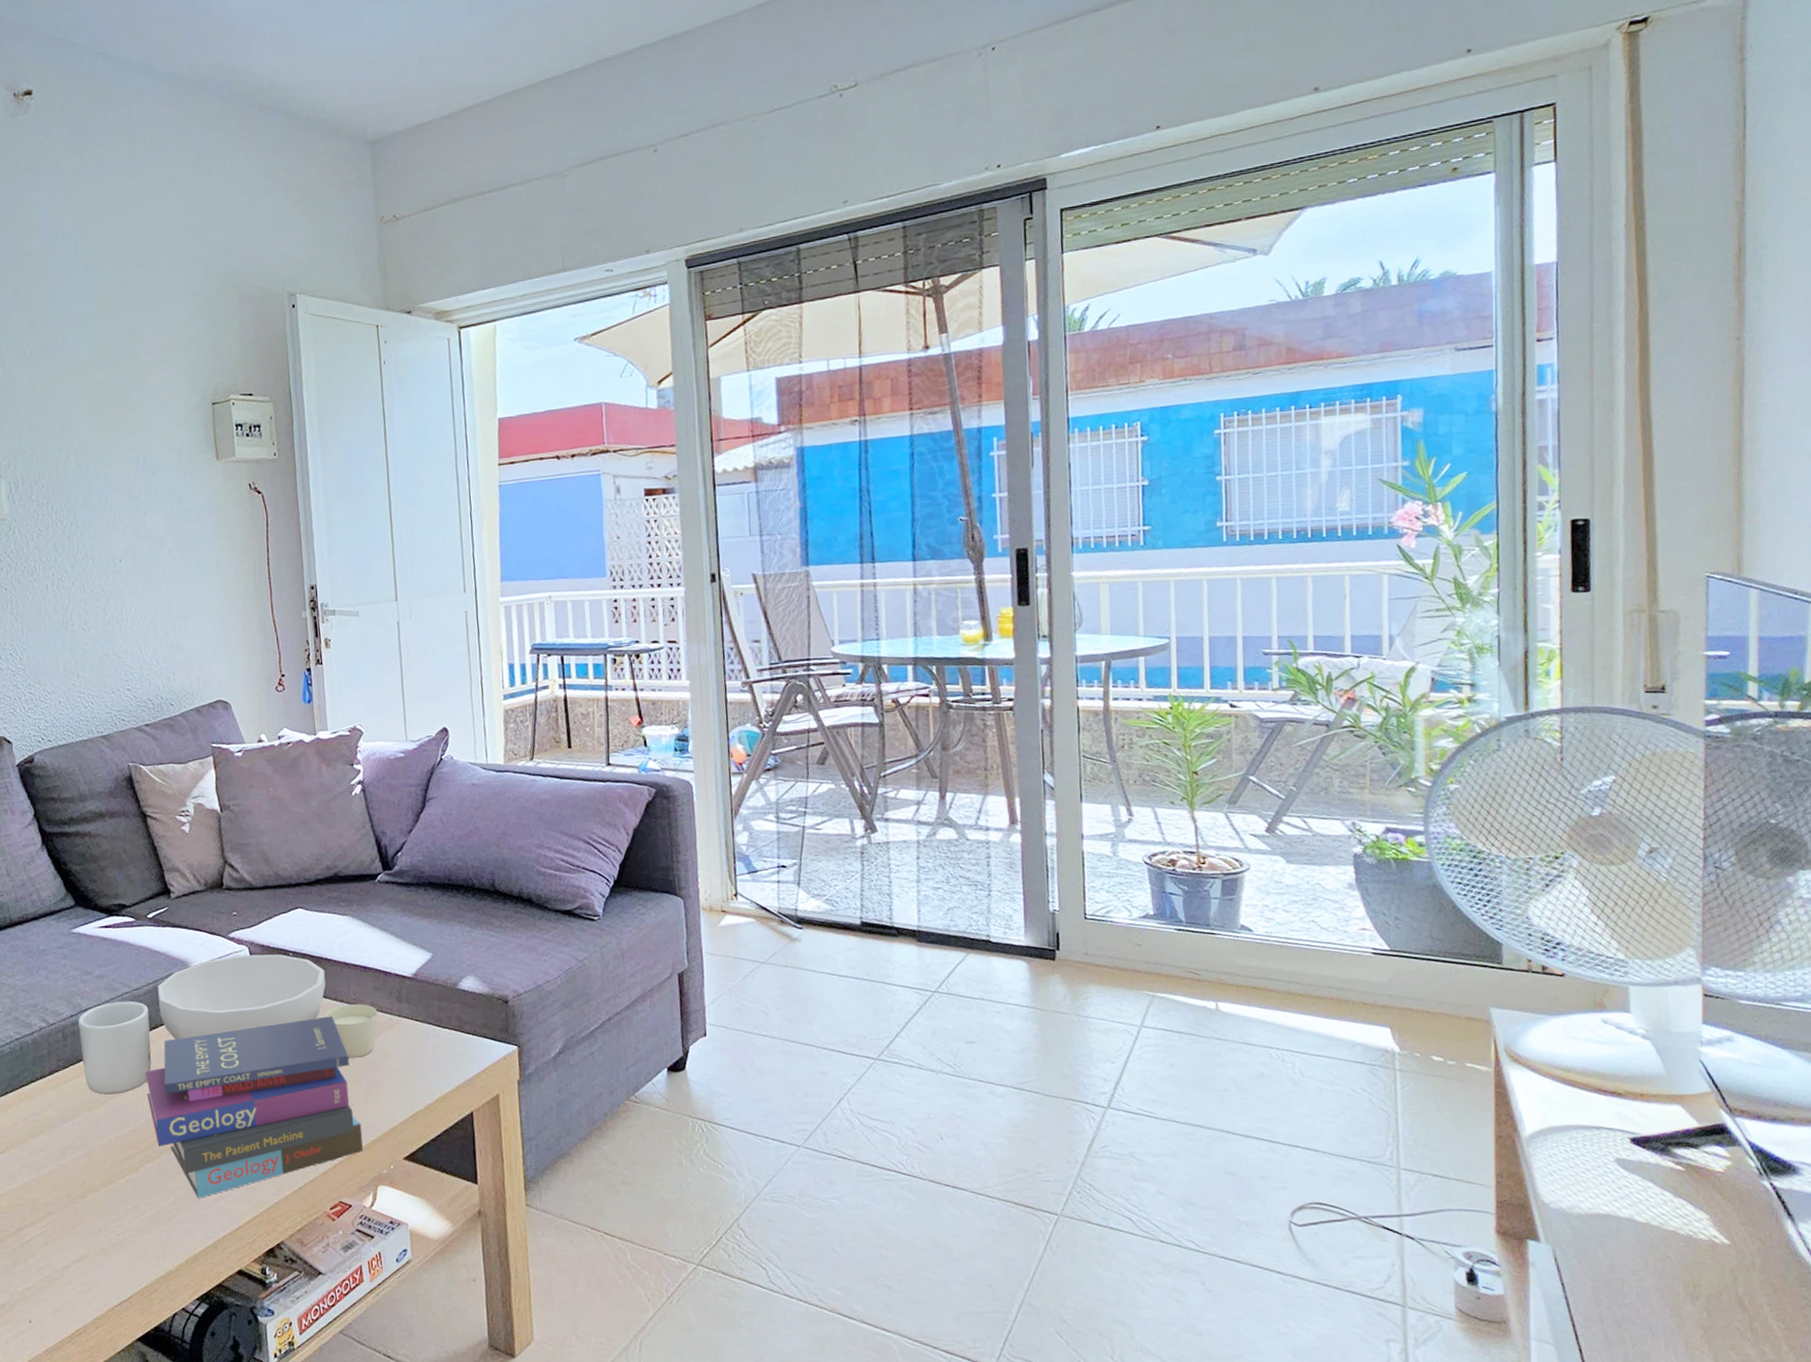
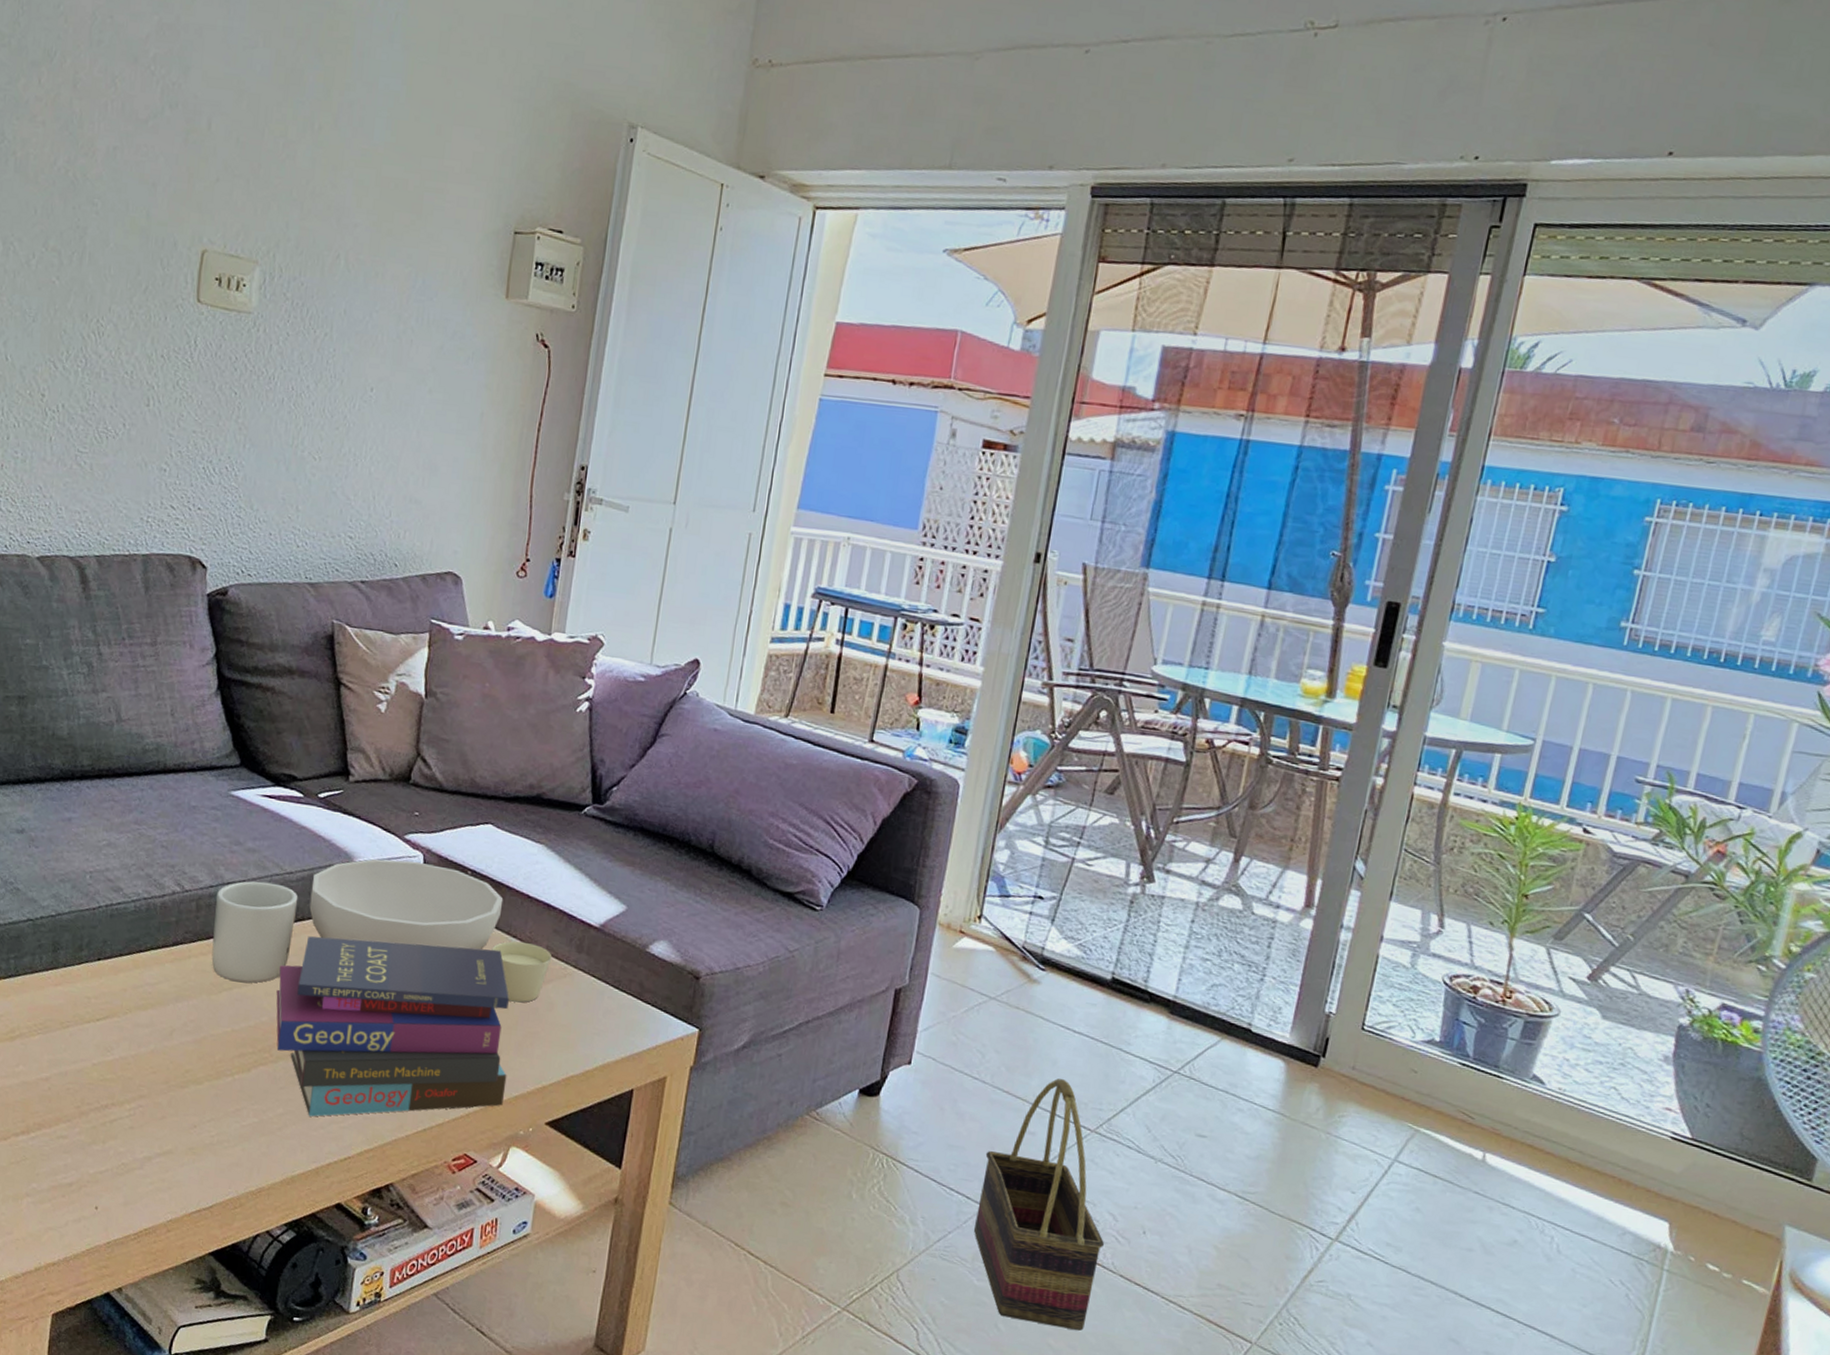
basket: none [789,1020,910,1240] -> present [973,1078,1104,1331]

